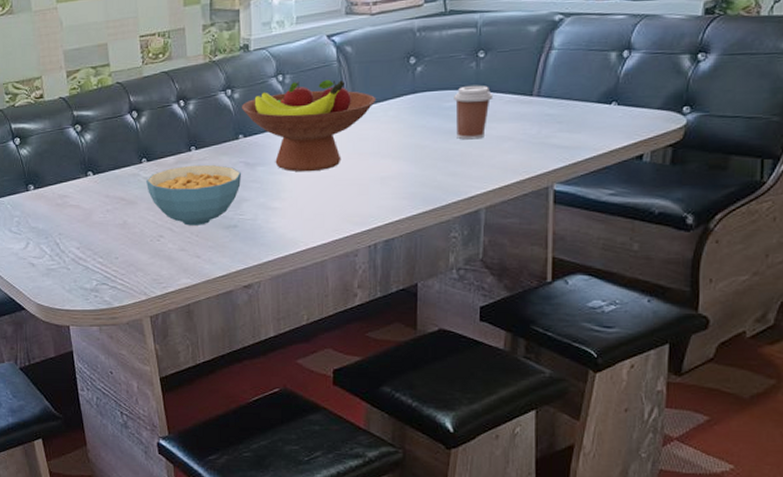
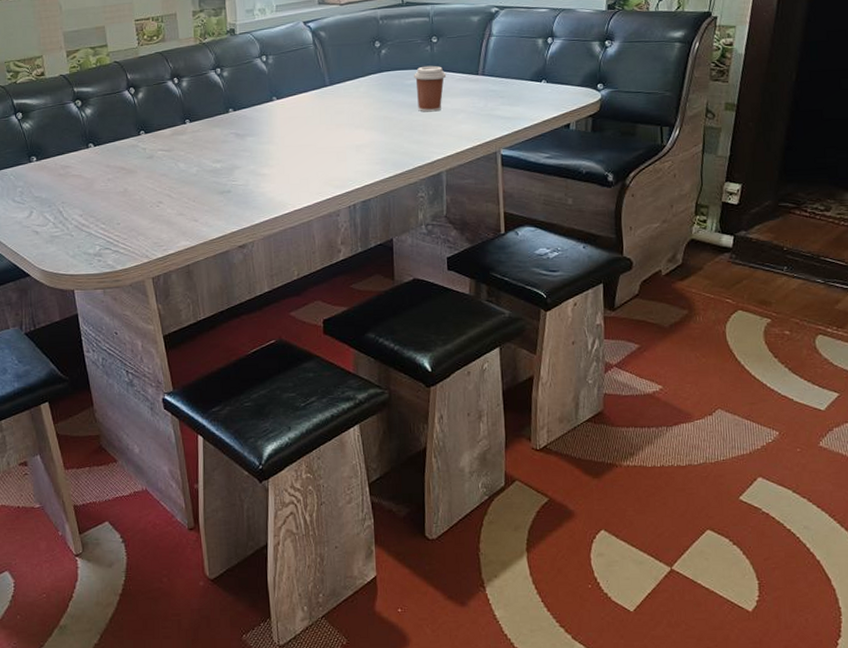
cereal bowl: present [146,164,242,226] -> none [145,136,233,192]
fruit bowl: present [242,80,377,172] -> none [231,60,349,142]

